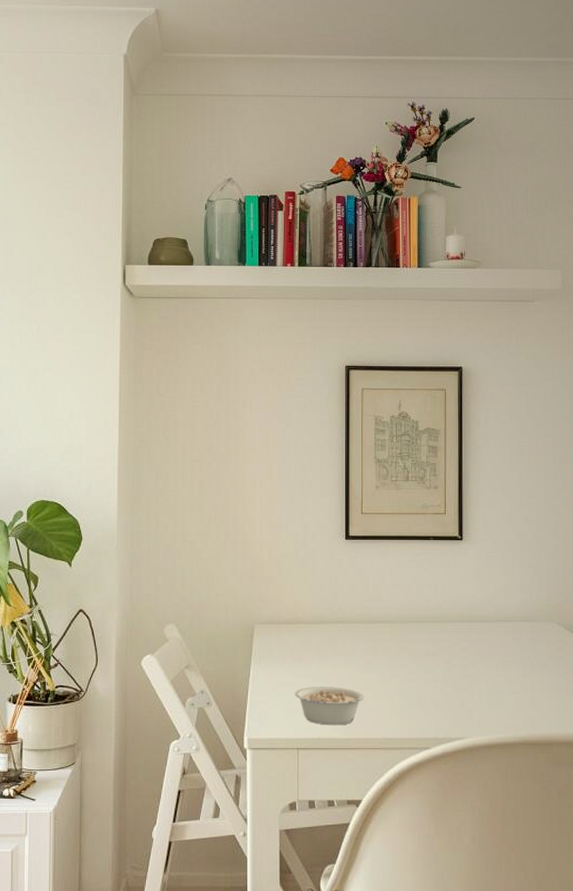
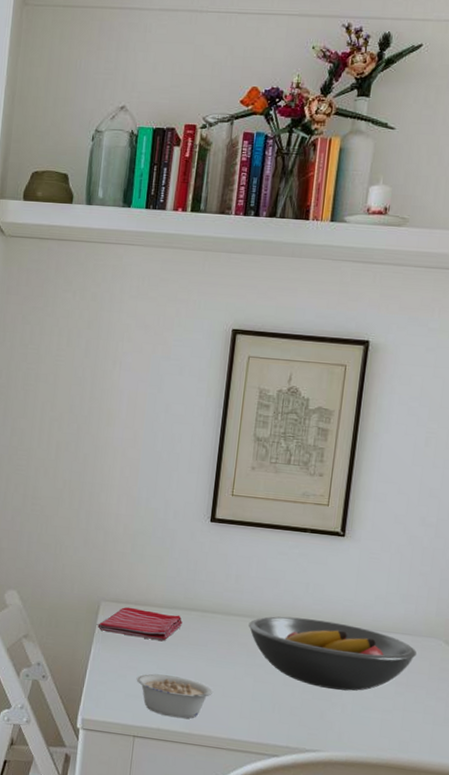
dish towel: none [254,627,330,655] -> present [97,607,182,642]
fruit bowl: none [389,618,536,679] -> present [248,616,418,691]

